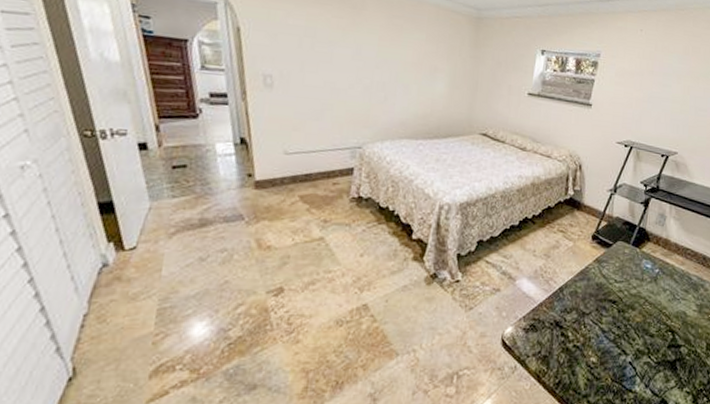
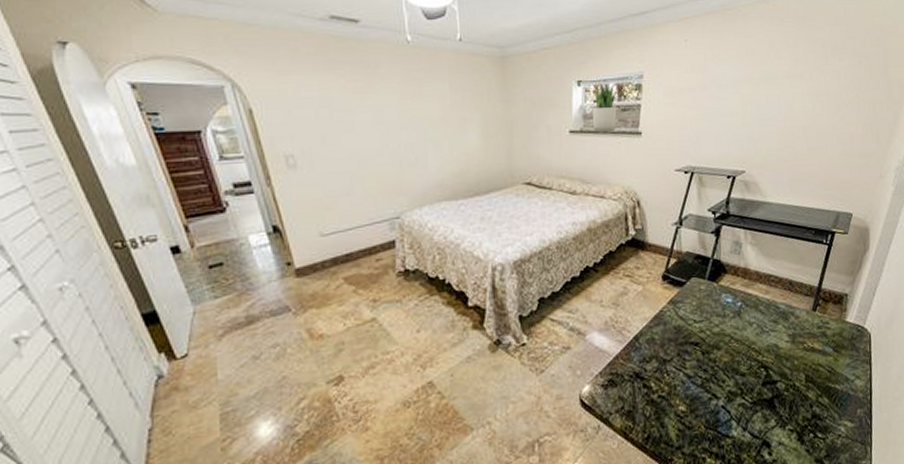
planter: none [549,57,574,99] -> present [592,84,617,132]

